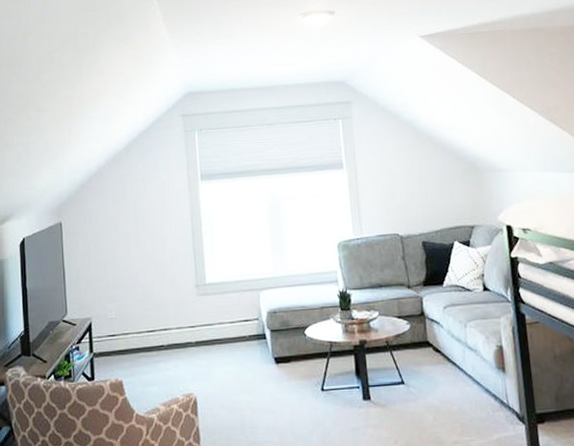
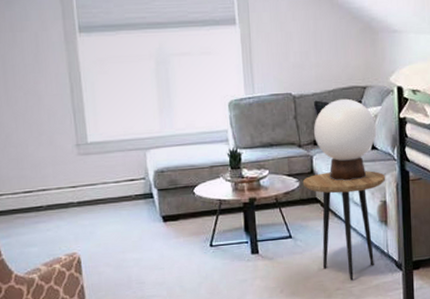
side table: none [413,313,501,434] -> present [302,171,386,281]
table lamp: none [422,238,488,324] -> present [314,98,377,181]

